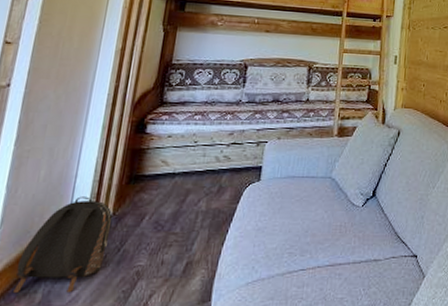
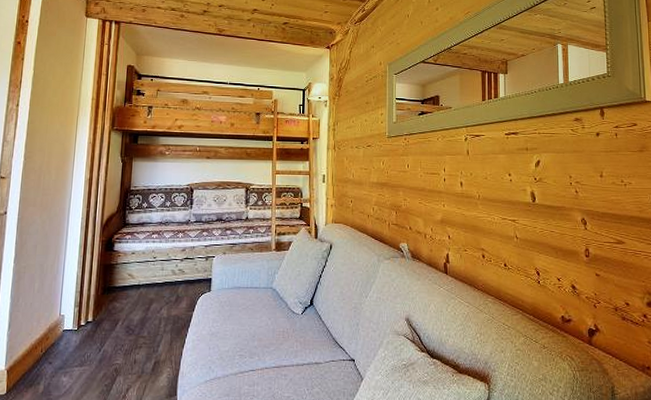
backpack: present [12,196,113,294] -> none [21,305,93,385]

